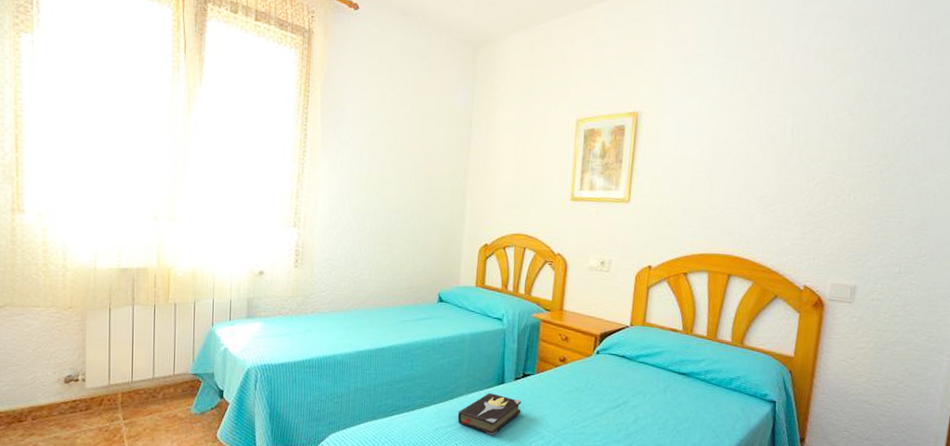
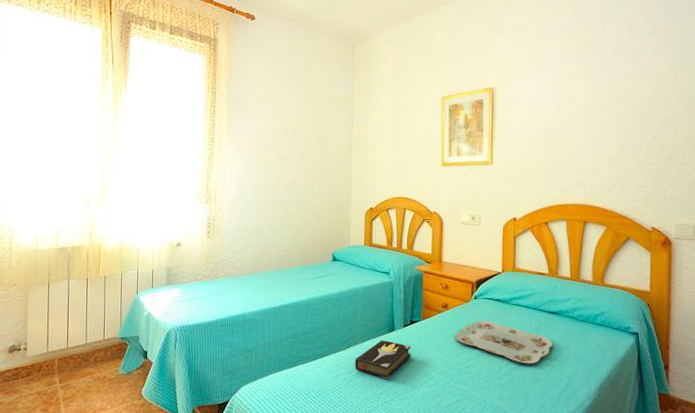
serving tray: none [571,378,680,429] -> present [454,321,553,364]

